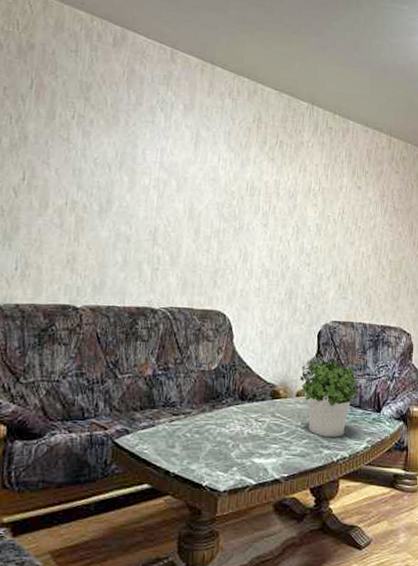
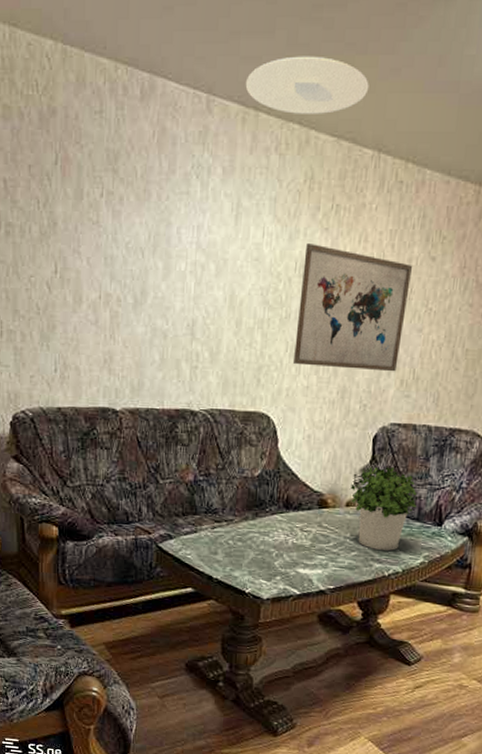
ceiling light: none [204,29,303,73] -> present [245,56,369,114]
wall art: none [245,169,344,277] -> present [292,244,413,372]

